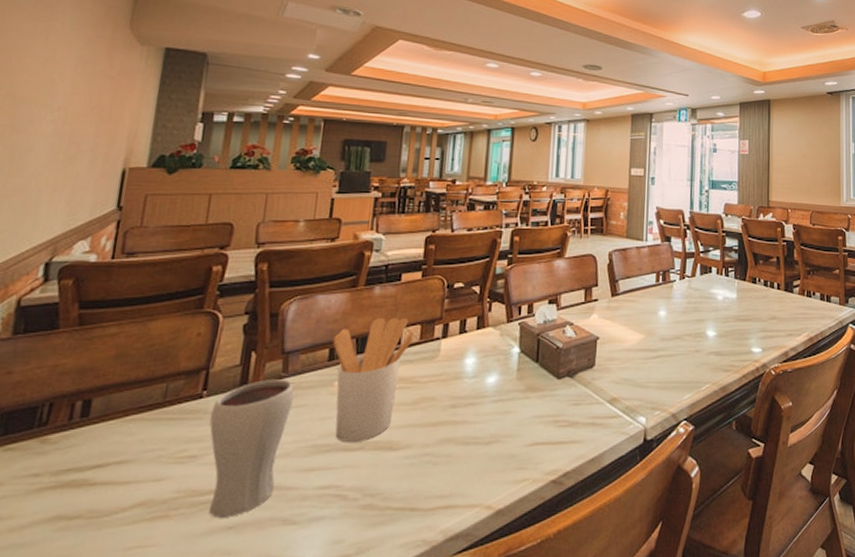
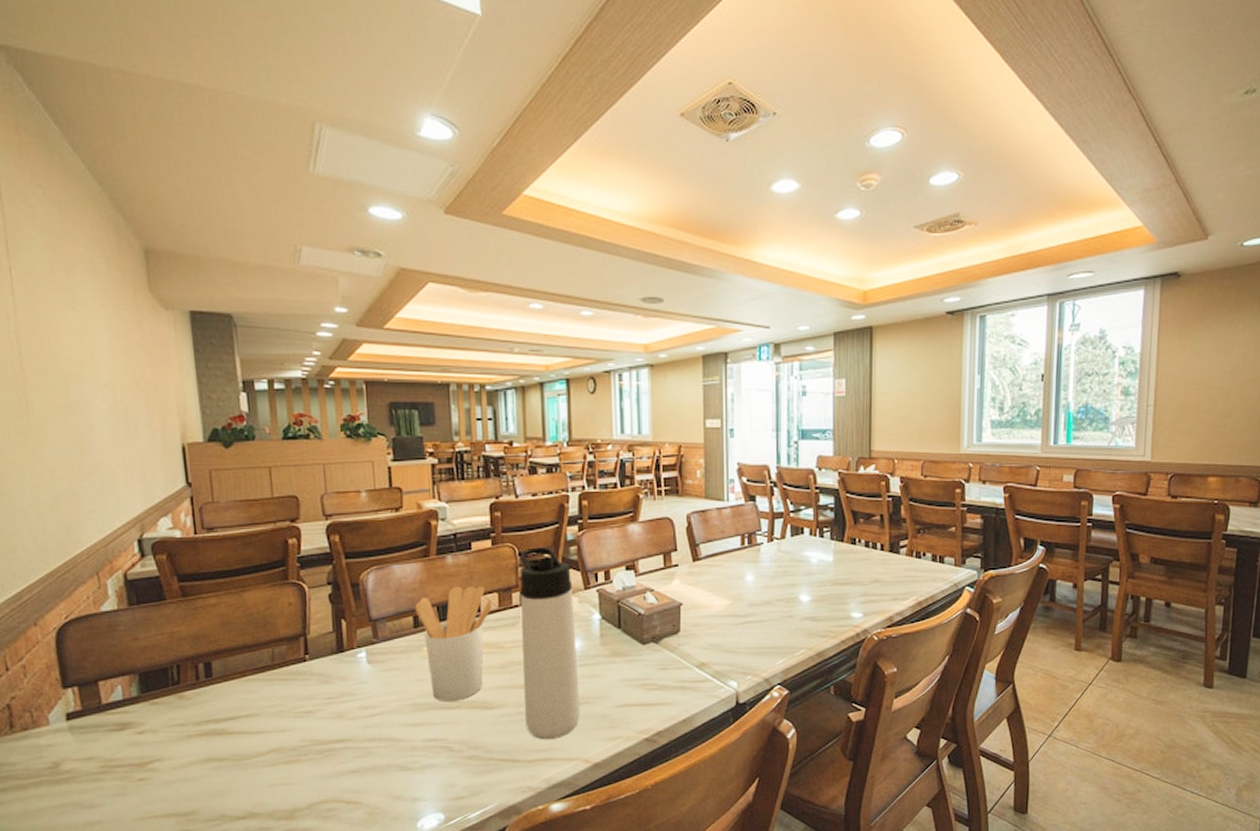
drinking glass: present [209,379,294,518] -> none [317,645,388,763]
thermos bottle: none [430,280,496,485] -> present [520,547,580,740]

